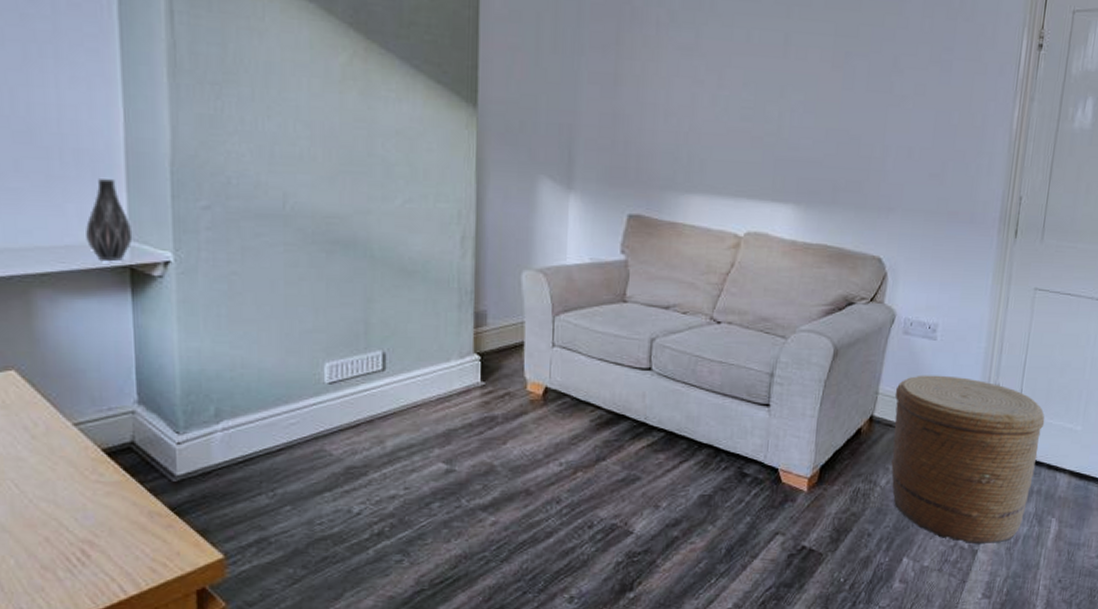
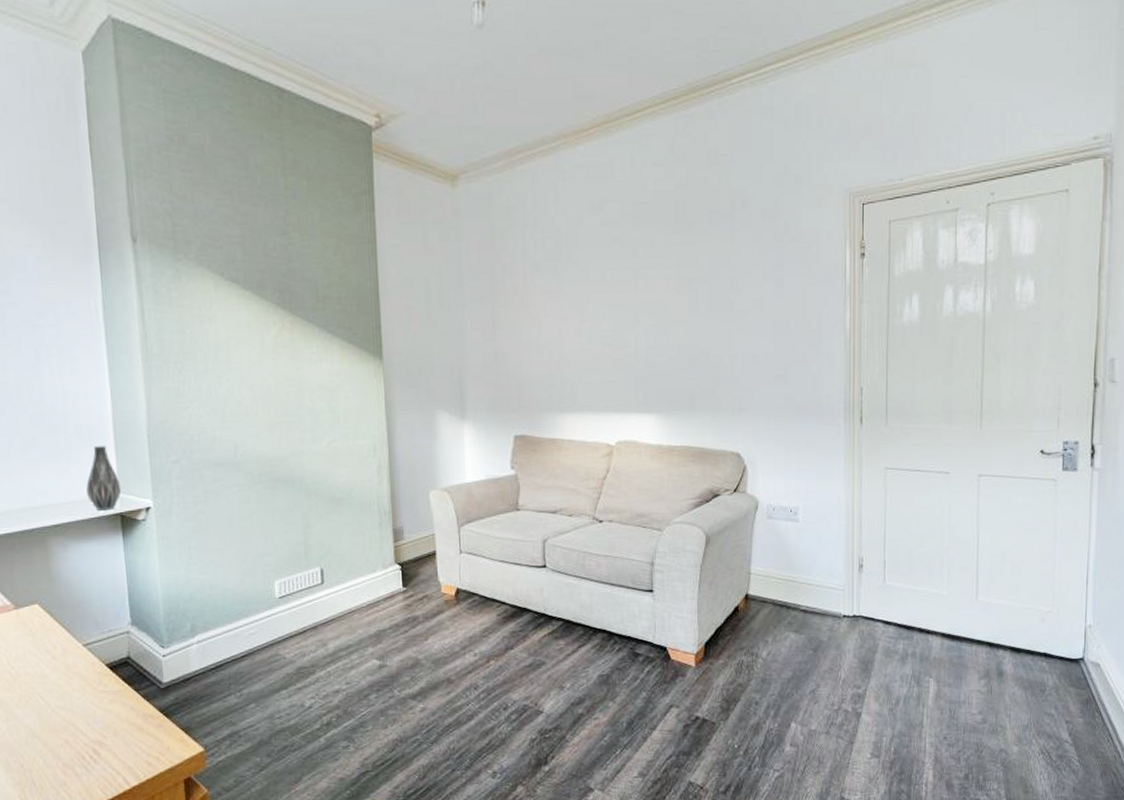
basket: present [891,375,1045,543] -> none [766,553,911,706]

